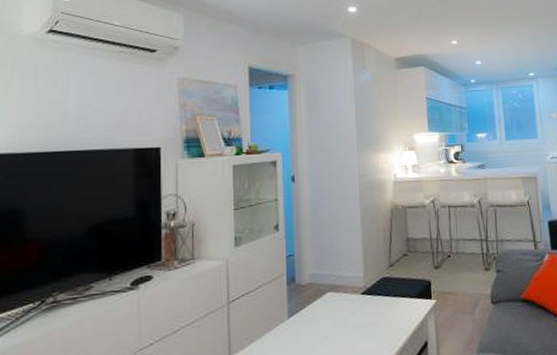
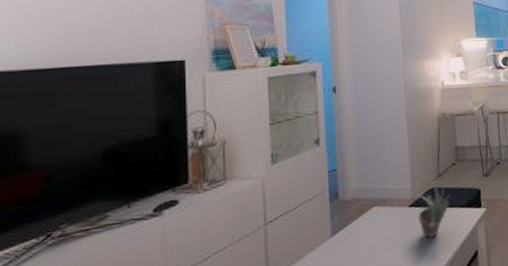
succulent plant: none [367,273,401,326] -> present [415,183,450,238]

